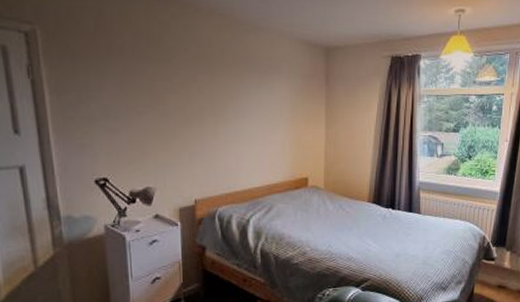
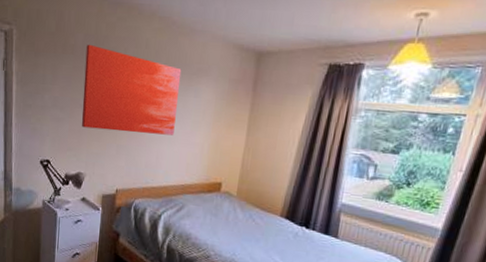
wall art: none [137,44,252,137] -> present [82,44,182,136]

